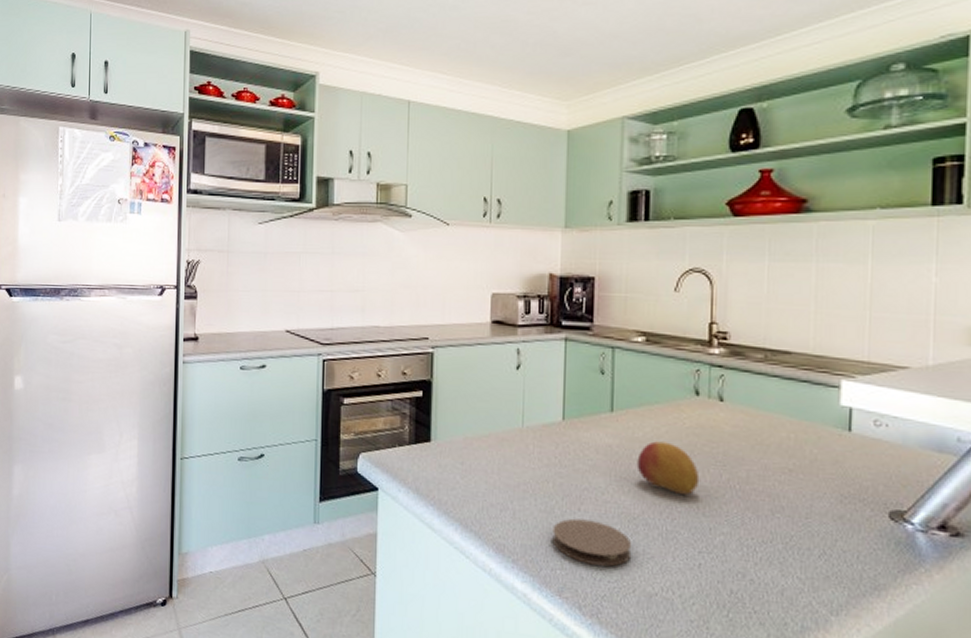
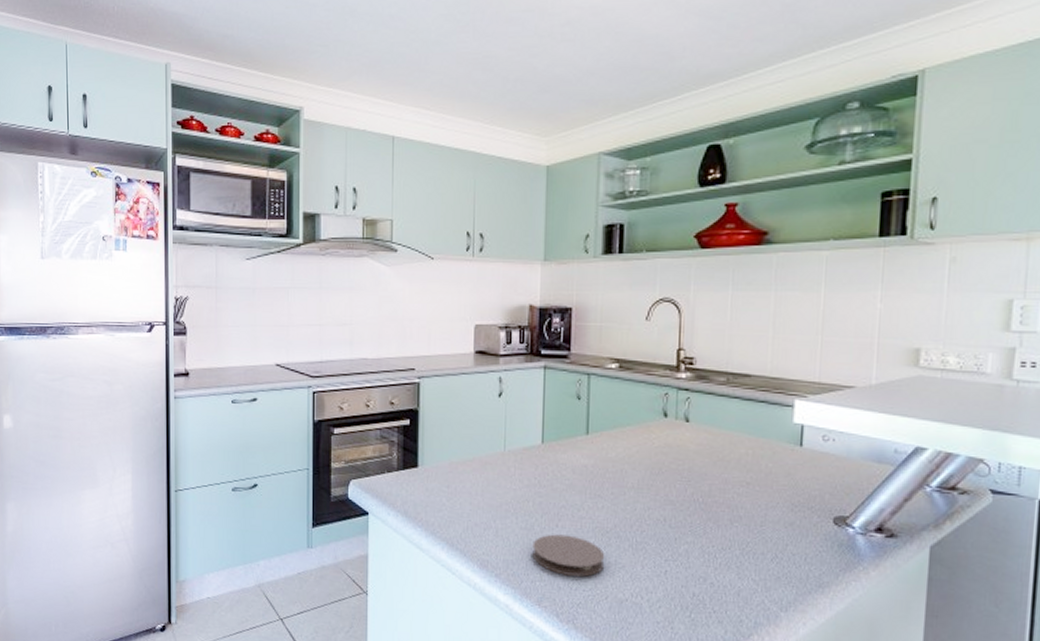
fruit: present [636,441,700,495] -> none [610,460,667,508]

